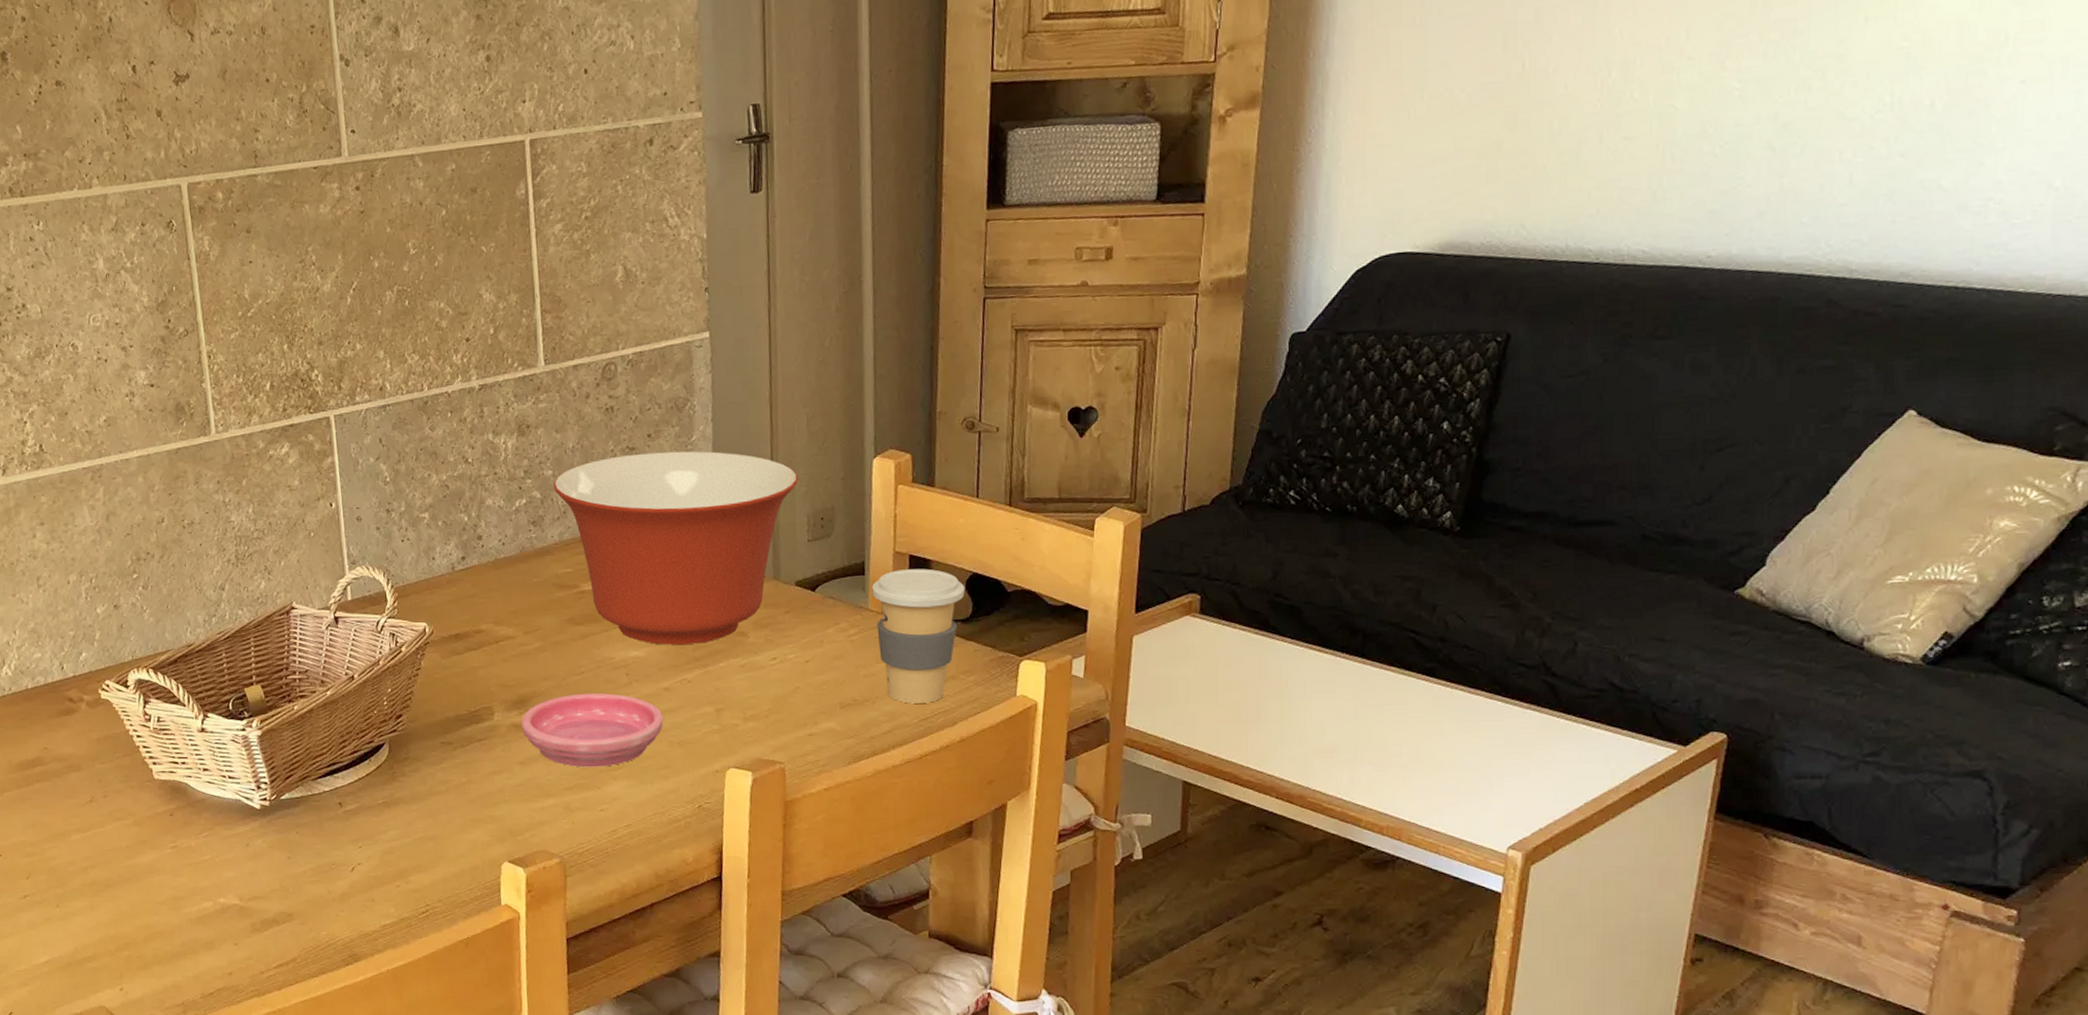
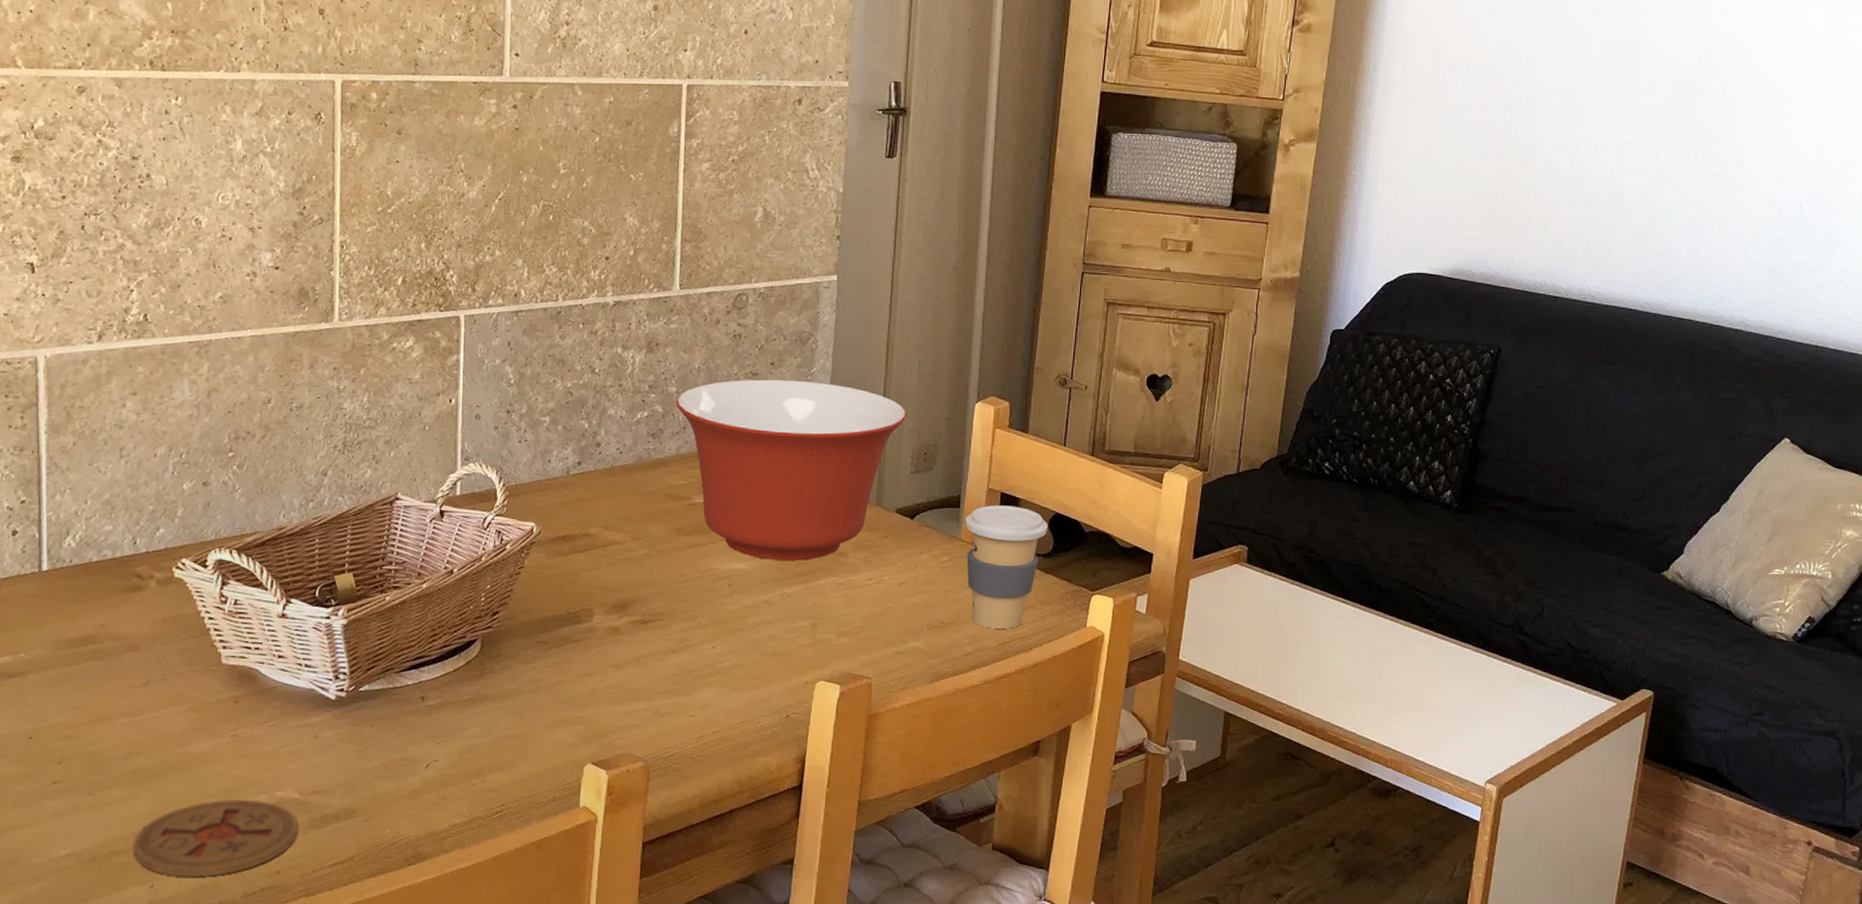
coaster: none [100,906,242,980] -> present [133,799,297,877]
saucer: present [521,693,664,768] -> none [619,601,760,674]

